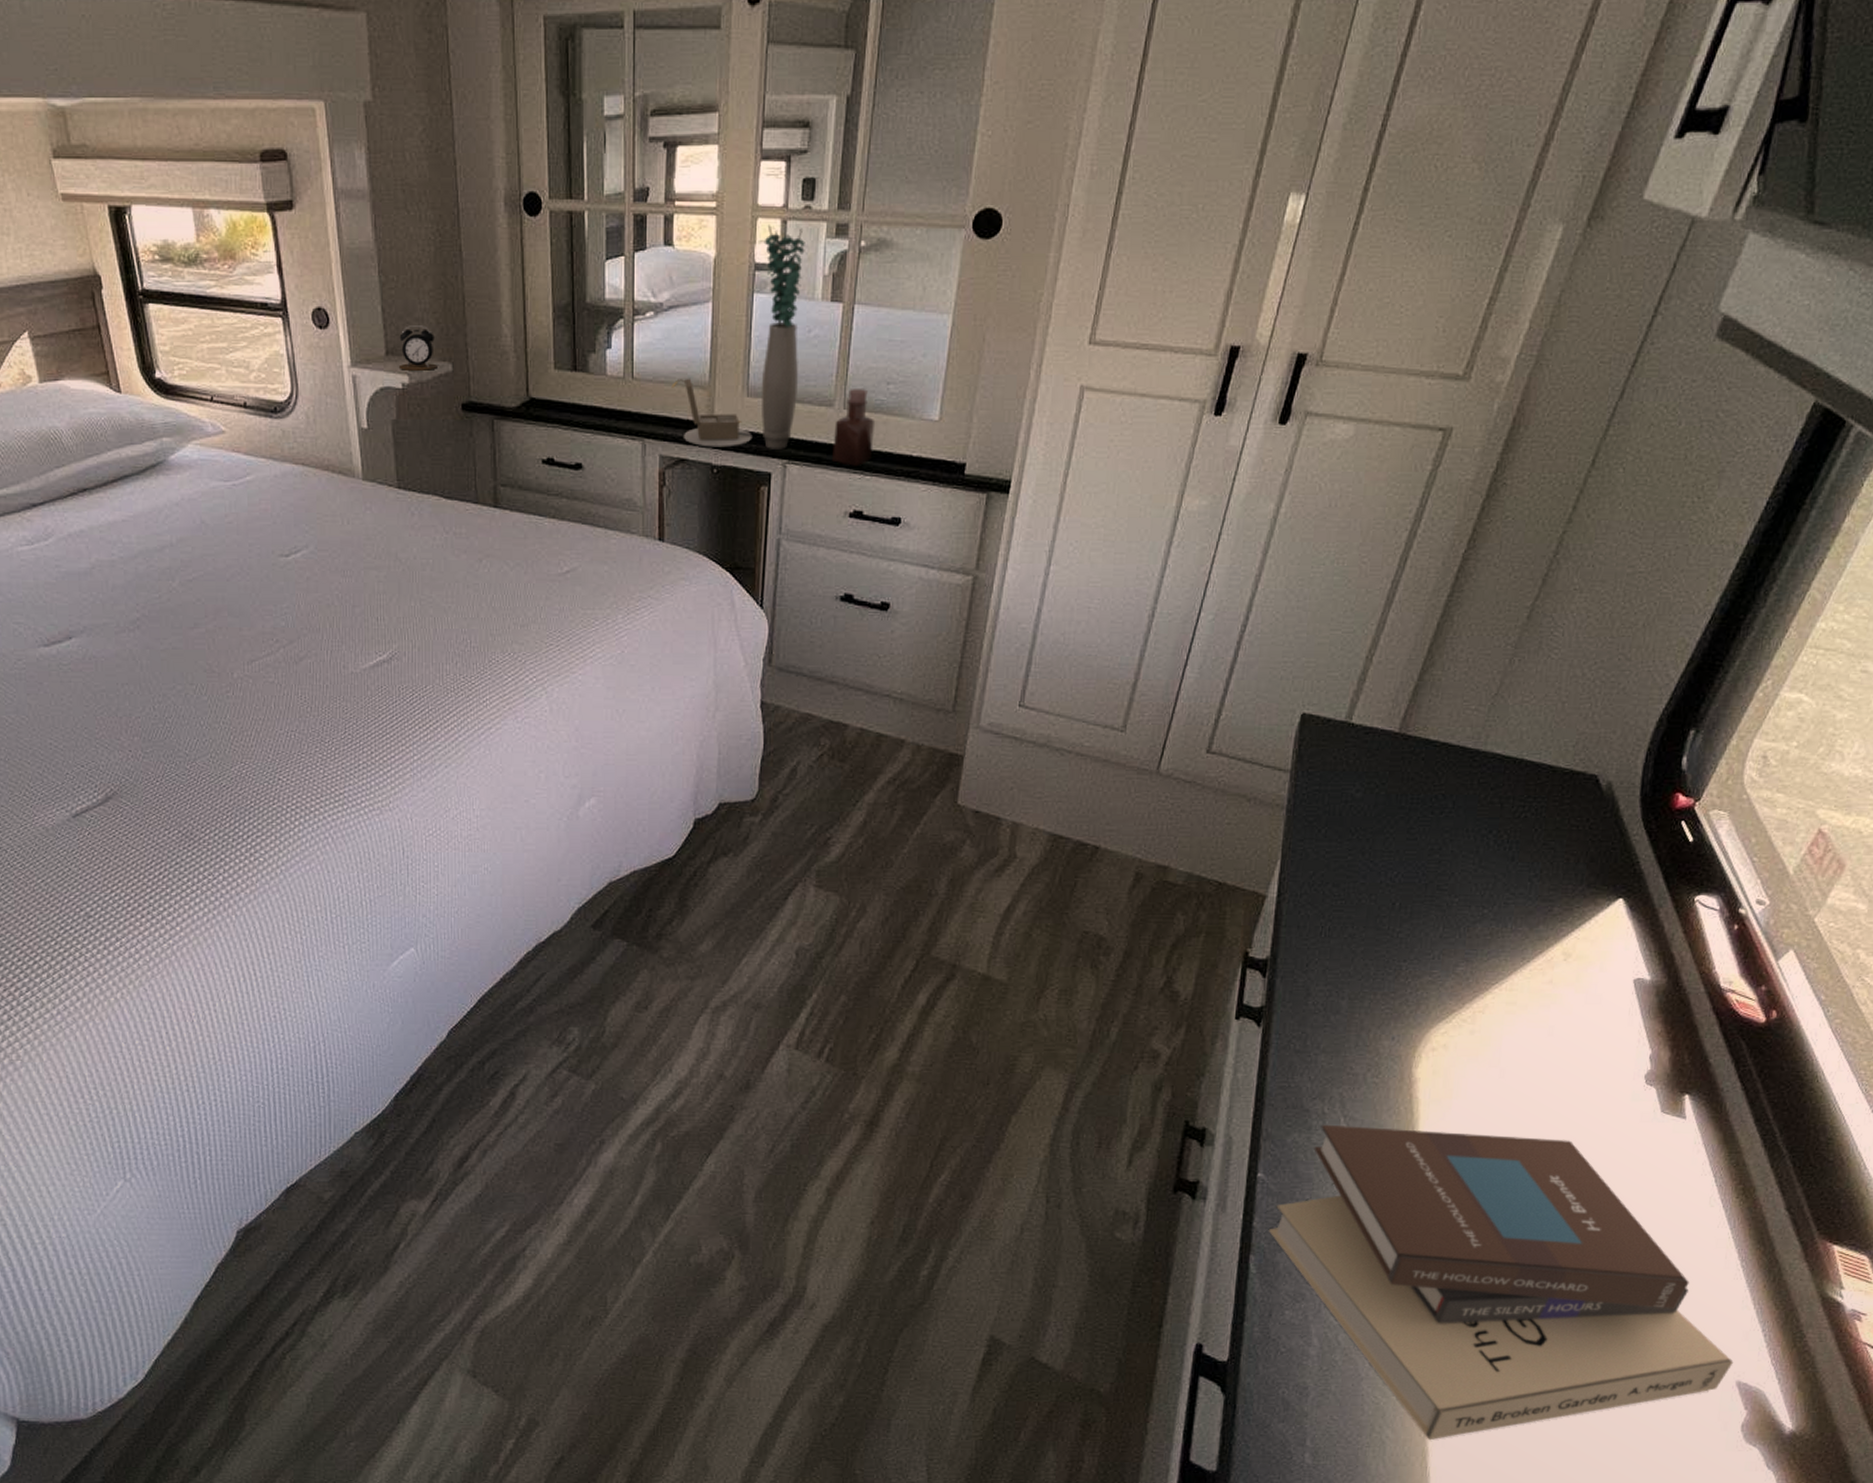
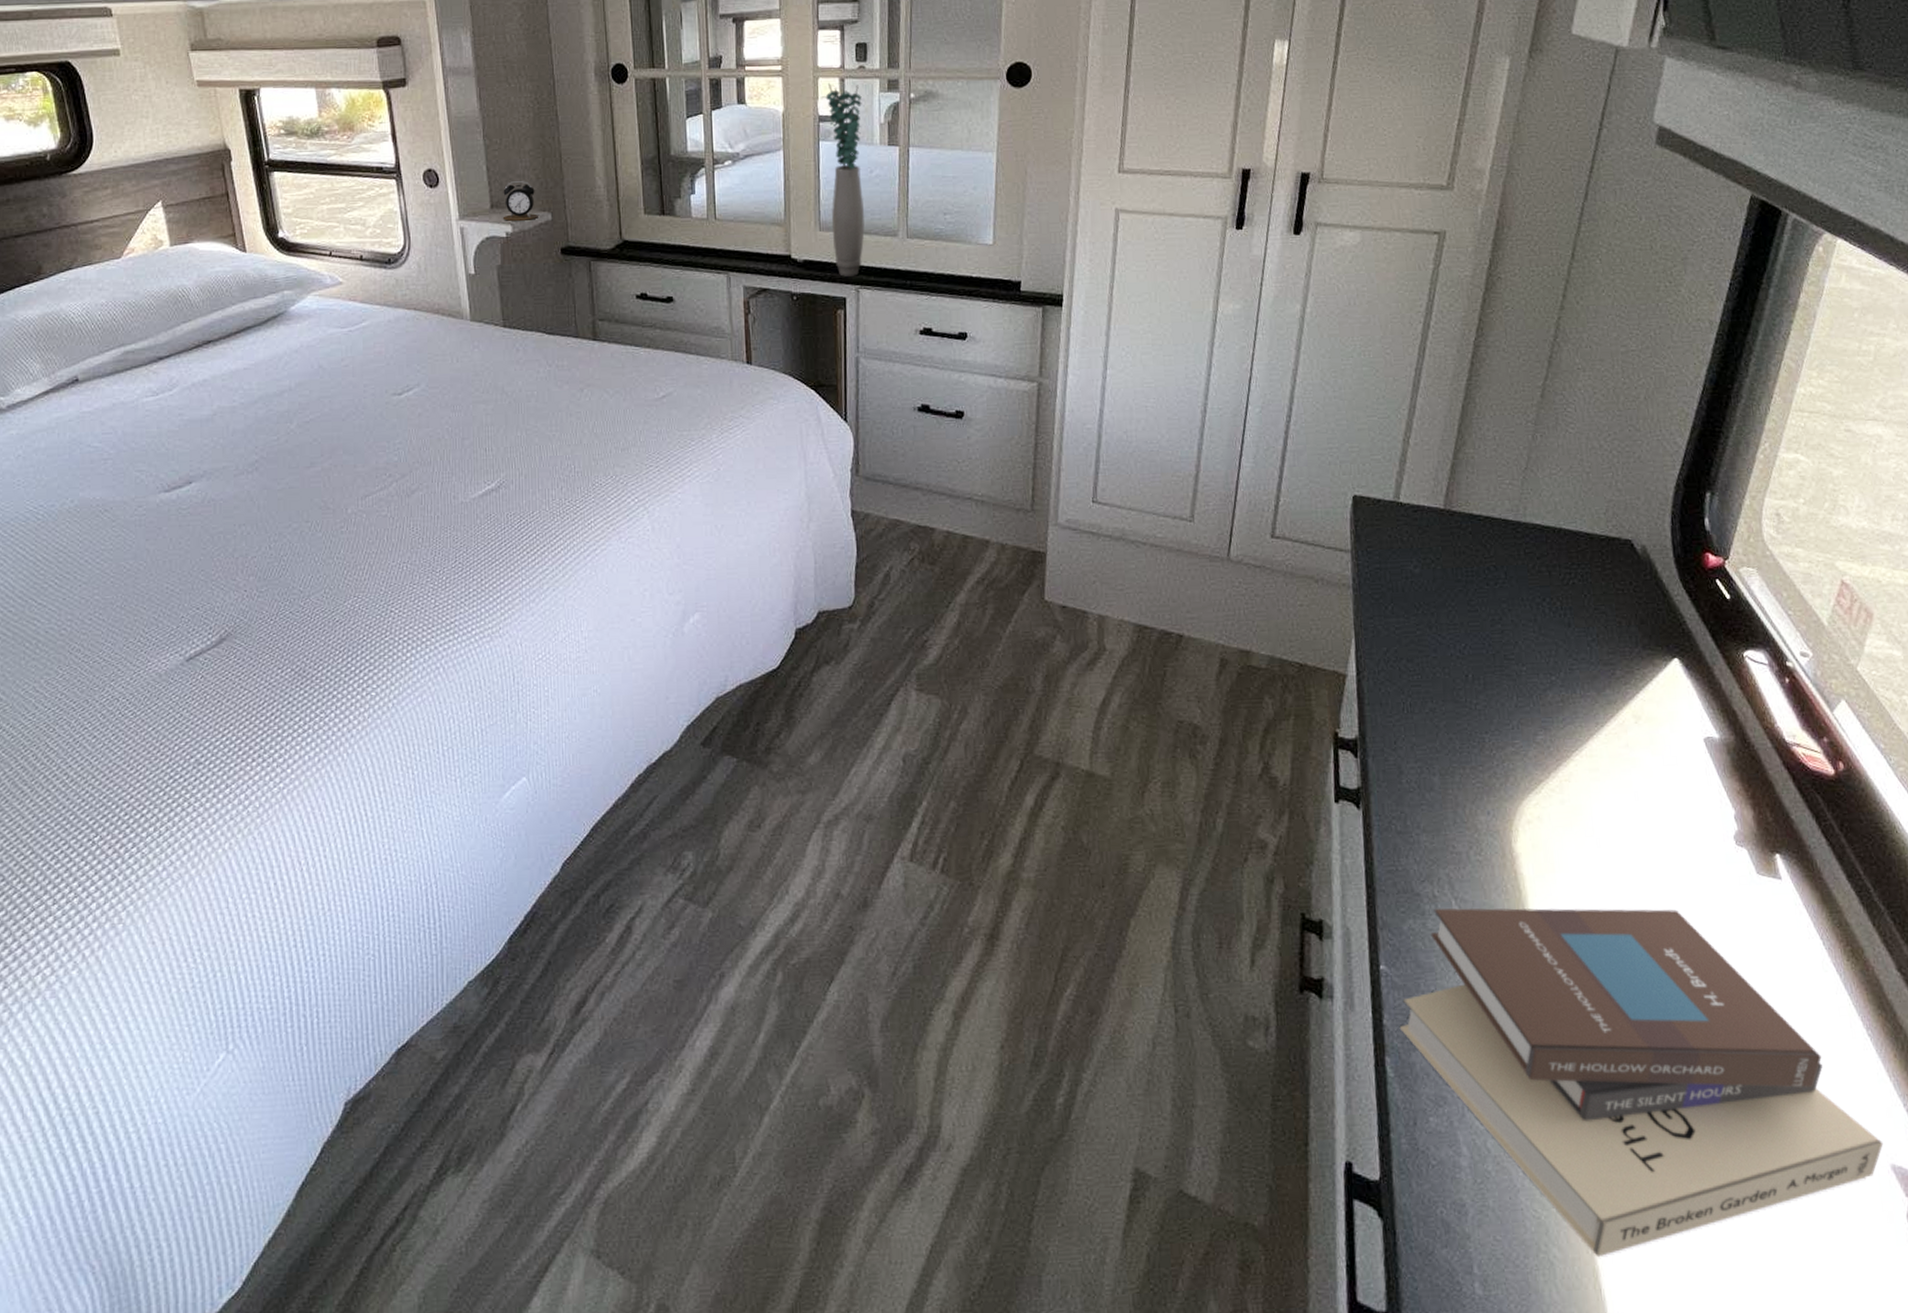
jewelry box: present [671,378,753,448] -> none [751,216,827,277]
perfume bottle: present [832,389,874,468] -> none [900,220,936,289]

